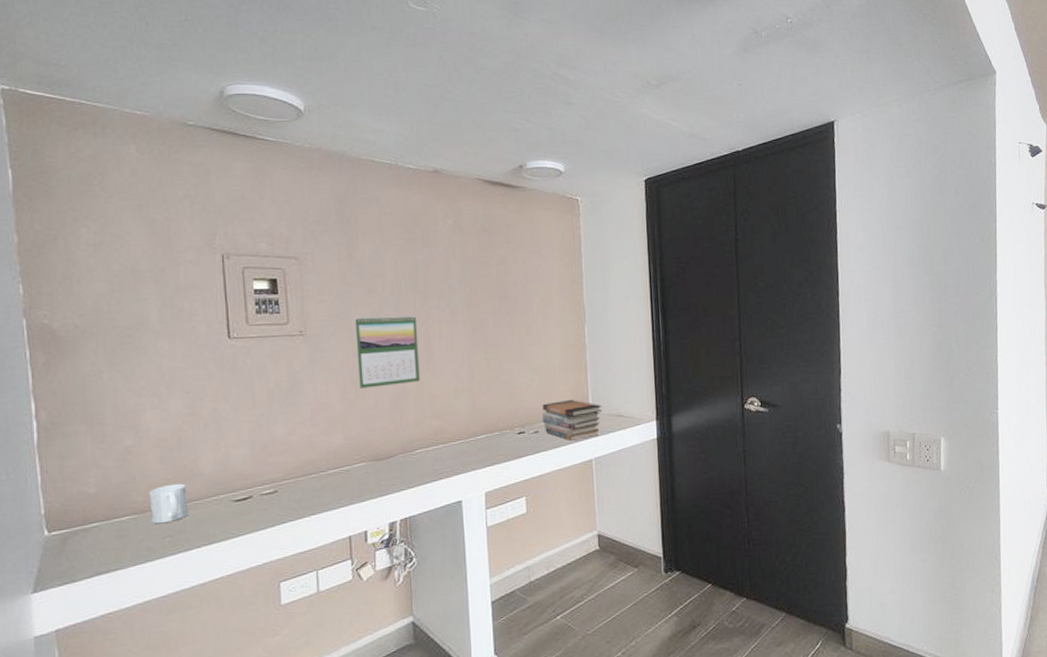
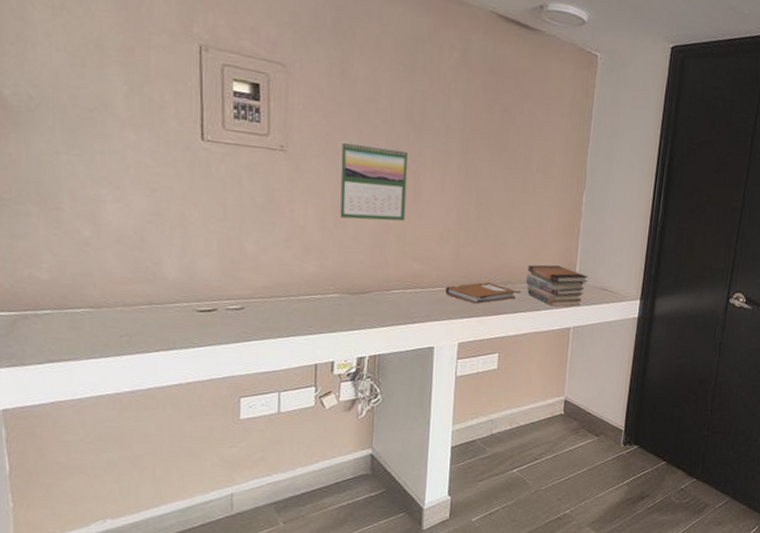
mug: present [149,483,189,524] -> none [107,283,149,322]
notebook: none [466,427,535,451] -> present [446,282,516,305]

